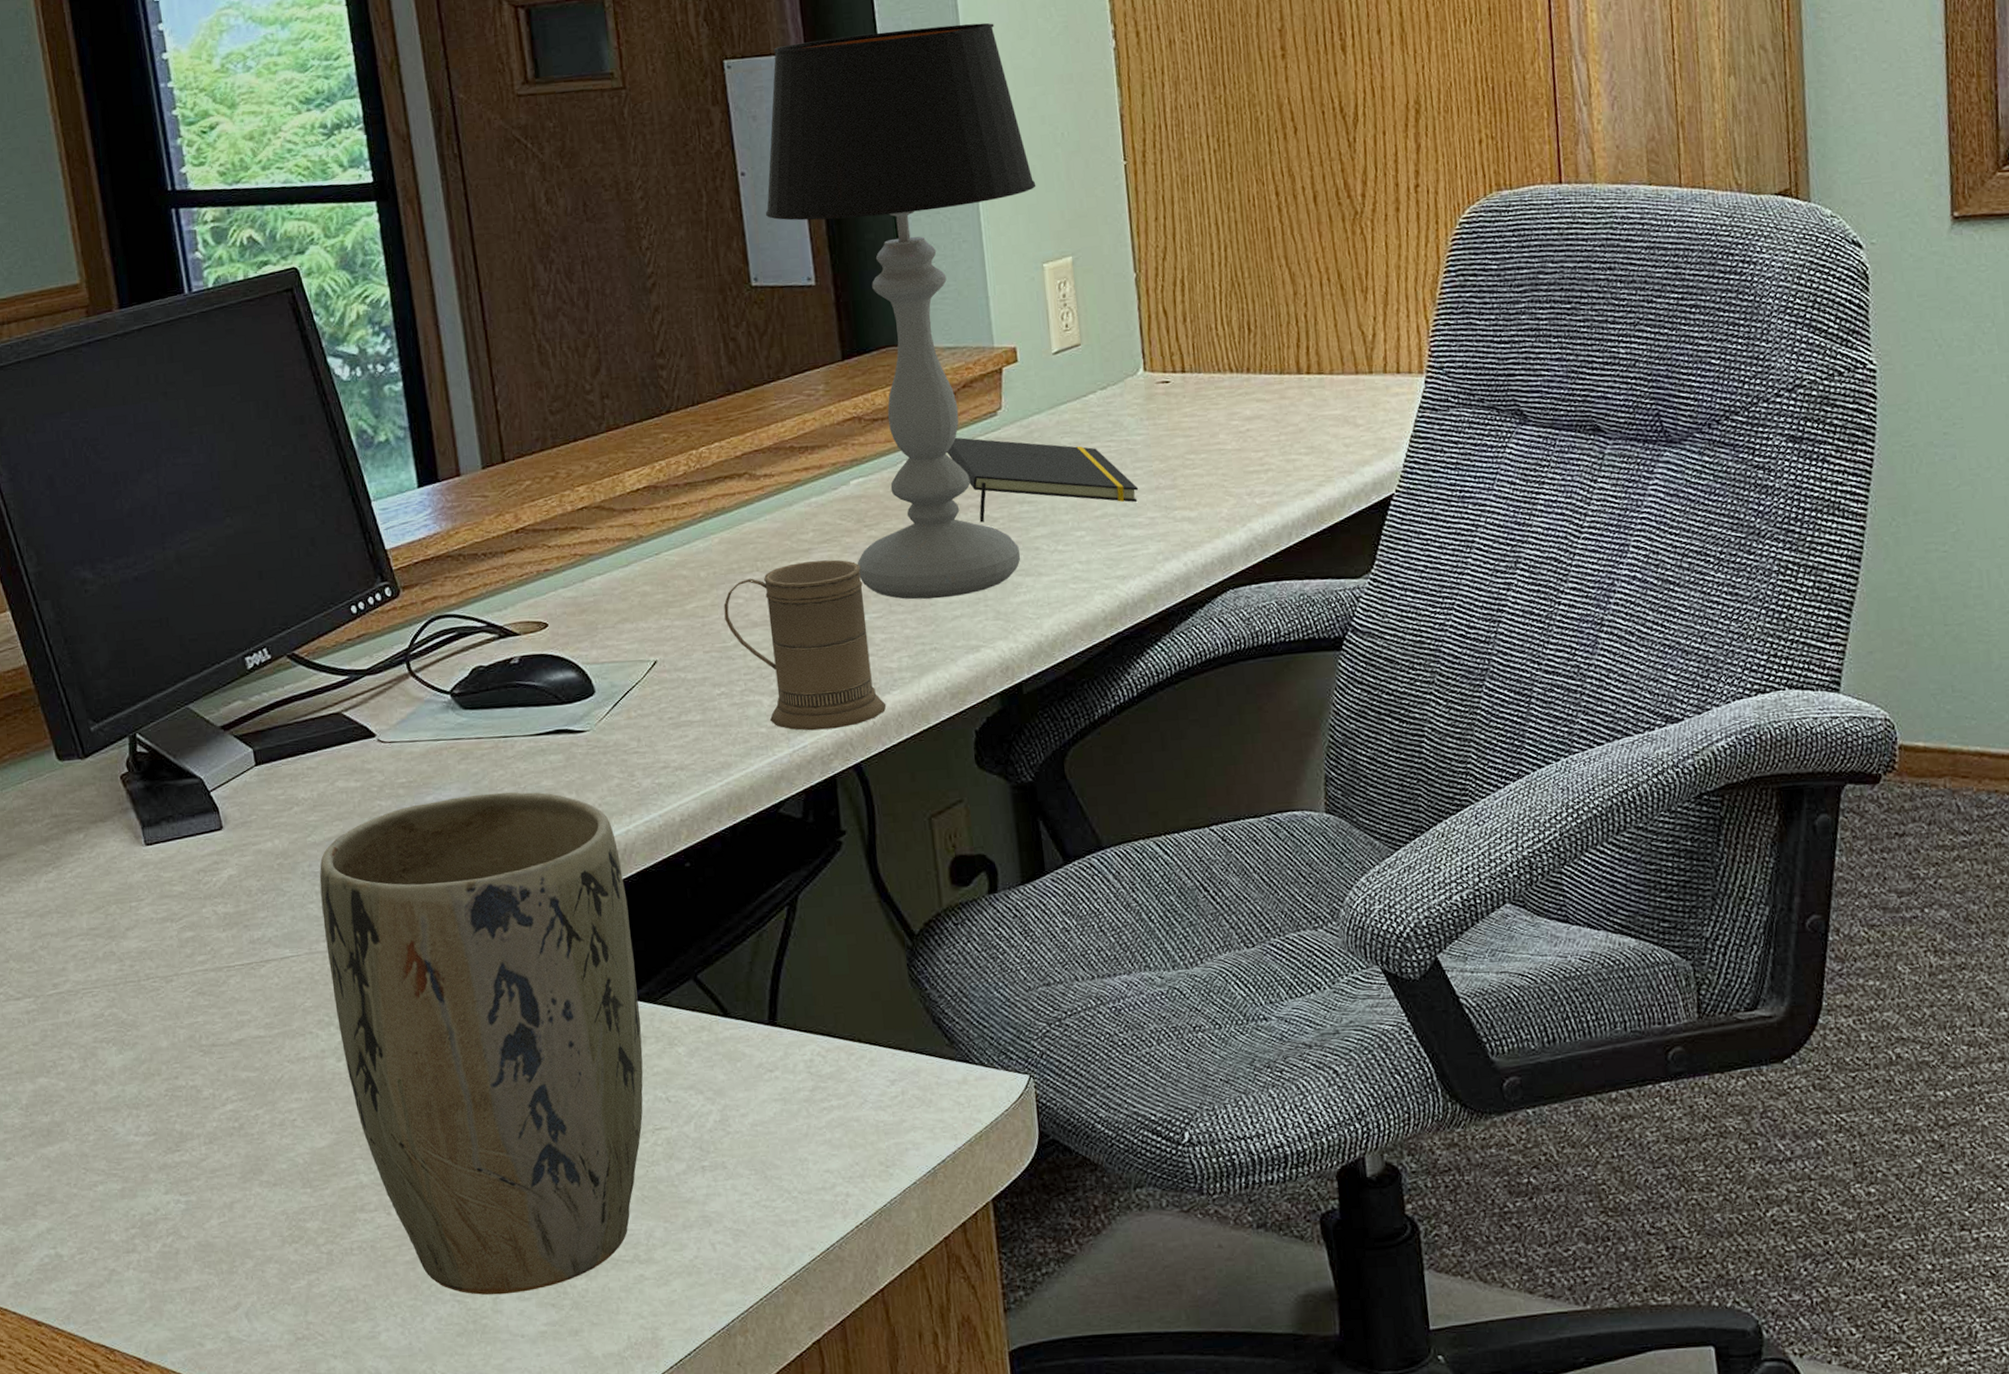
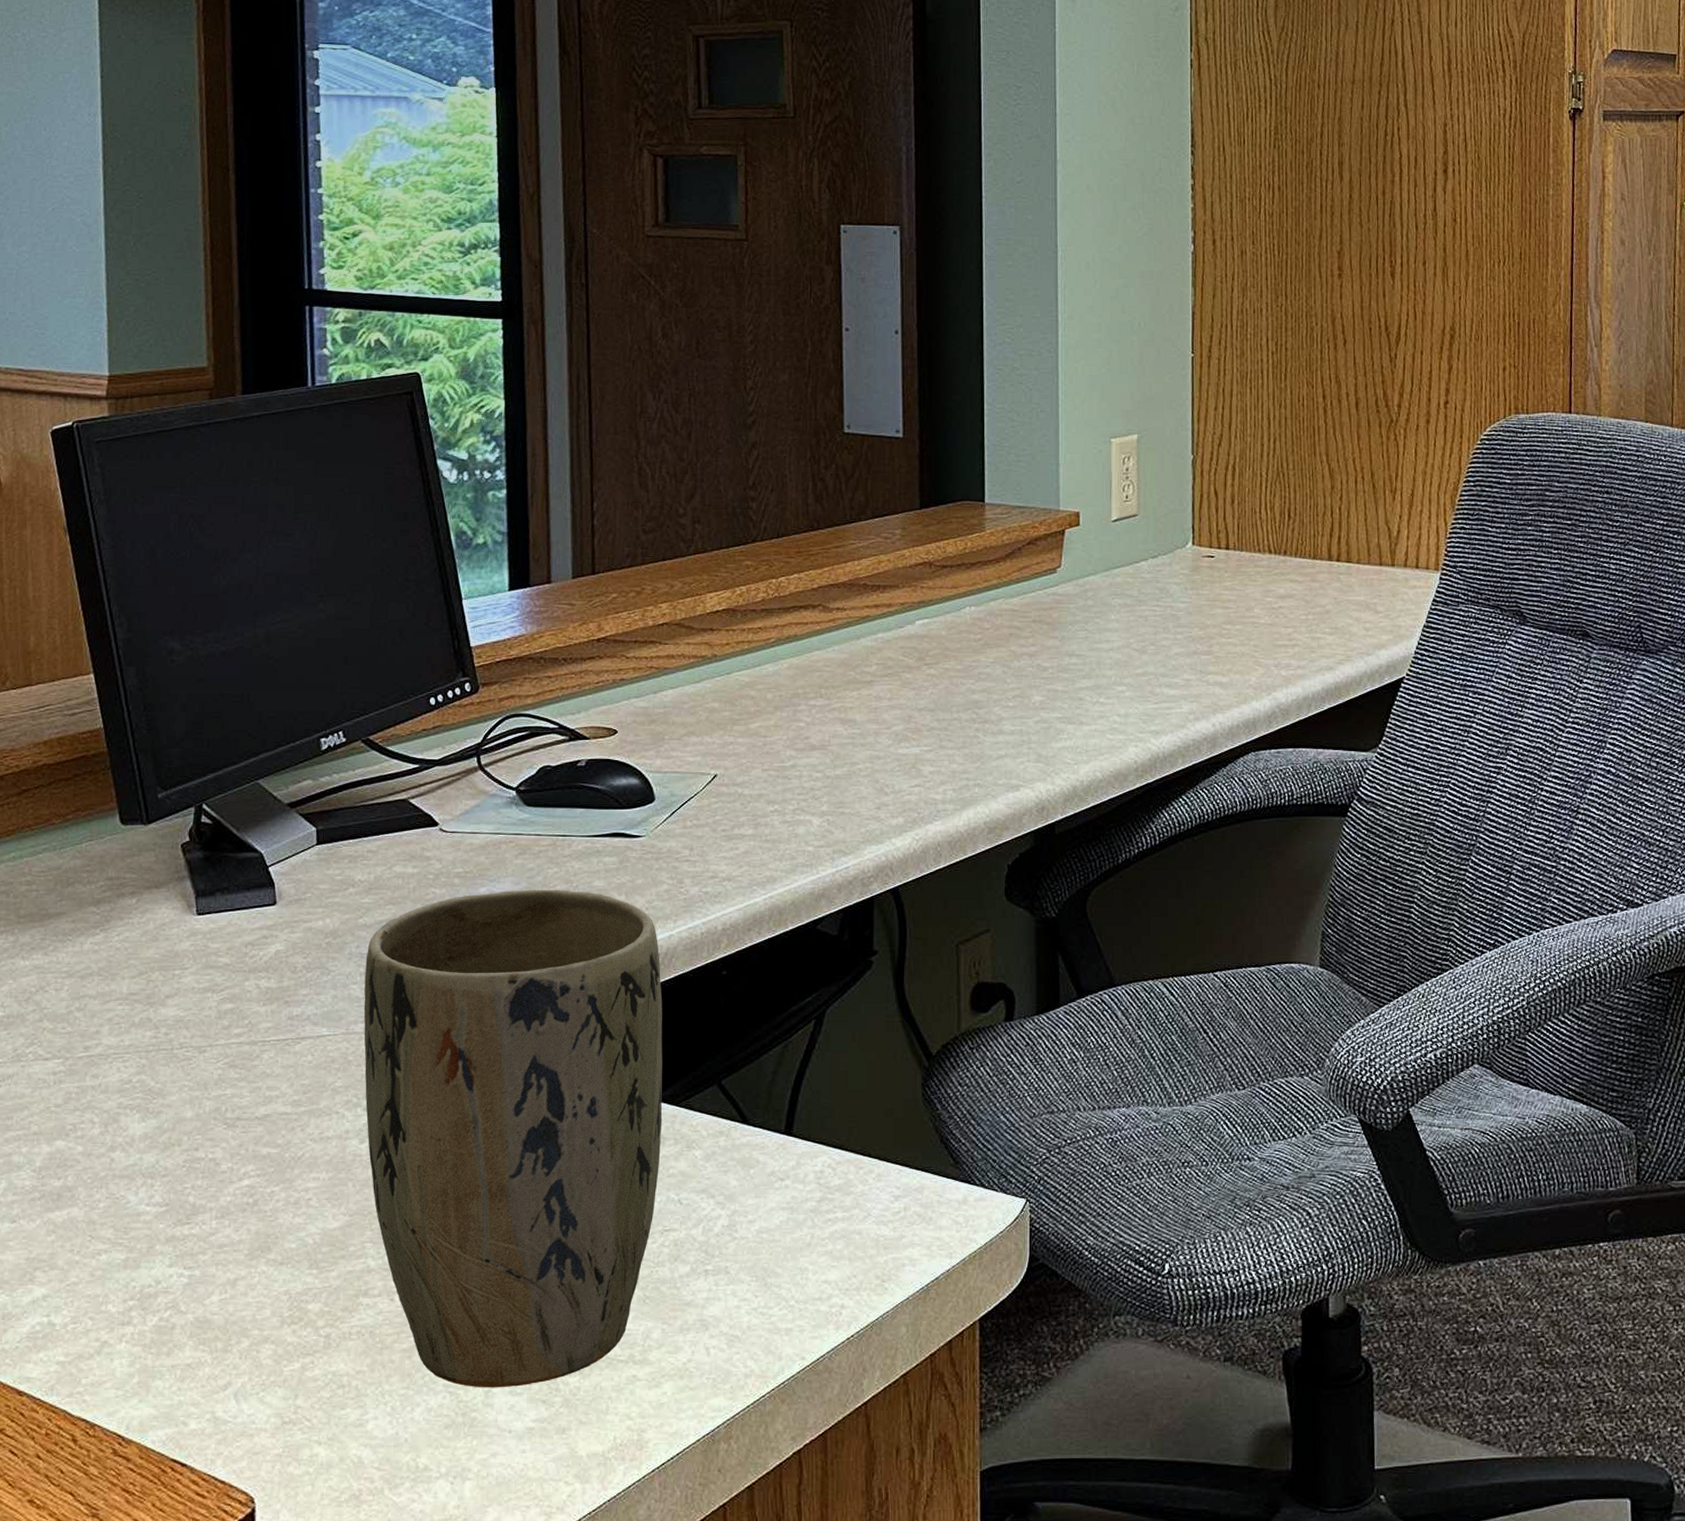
mug: present [723,559,886,731] -> none [785,693,928,853]
table lamp: present [765,22,1036,600] -> none [863,215,1112,738]
notepad: present [947,437,1139,523] -> none [1007,589,1178,670]

